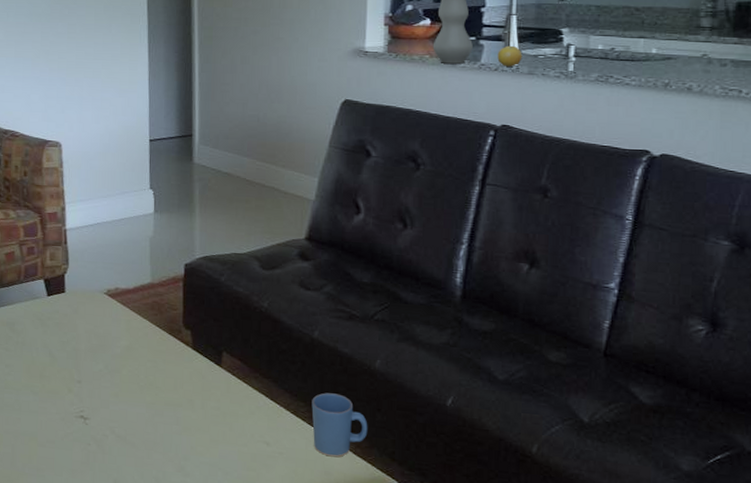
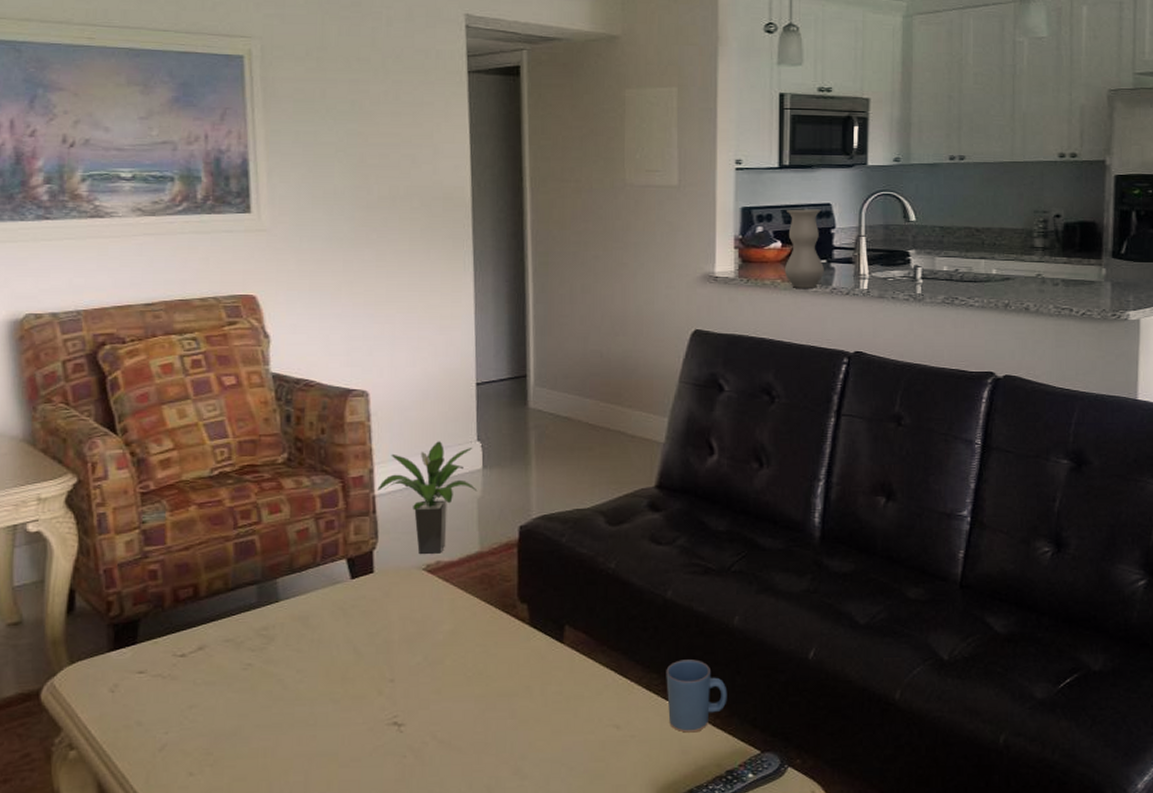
potted plant: none [68,187,150,282] -> present [377,441,478,554]
fruit: present [497,45,523,67] -> none [848,268,873,290]

